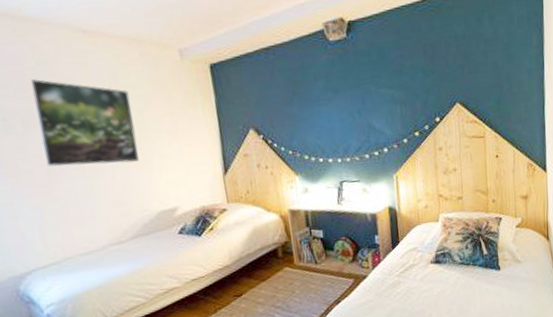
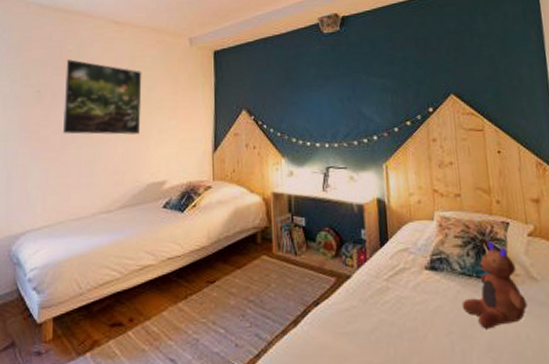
toy: none [460,235,512,304] -> present [461,241,527,329]

